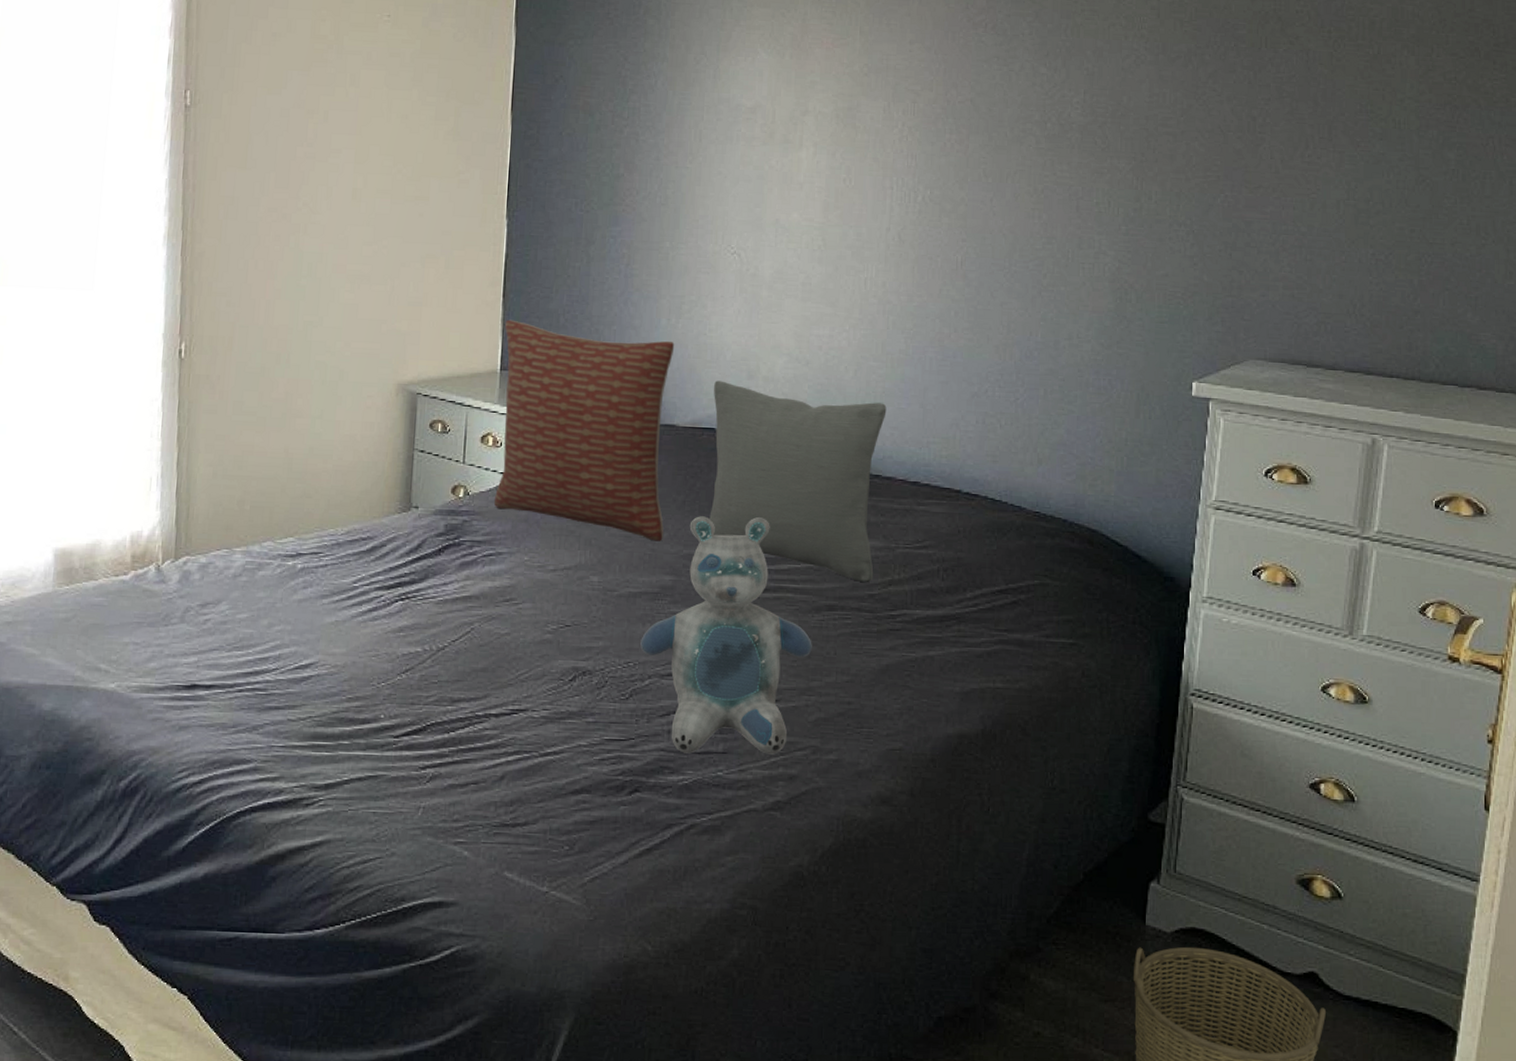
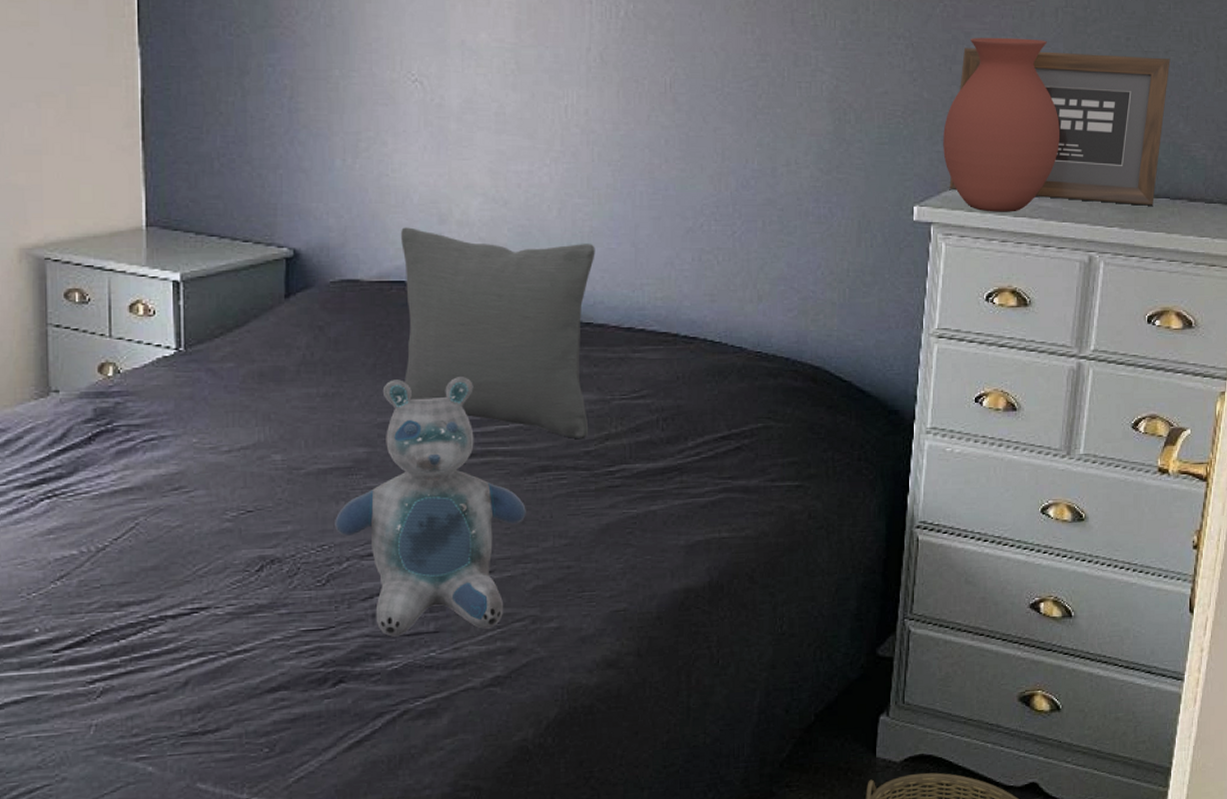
pillow: present [494,319,675,542] -> none [148,167,353,411]
vase: none [1223,226,1341,392] -> present [943,37,1059,212]
picture frame: none [1228,235,1457,392] -> present [949,47,1171,206]

